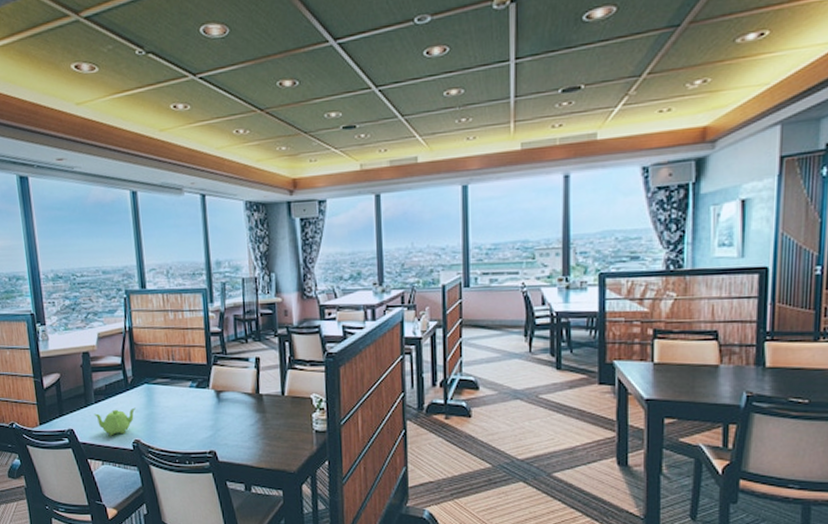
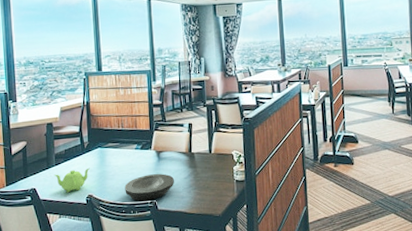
plate: none [178,418,238,450] -> present [125,174,174,201]

